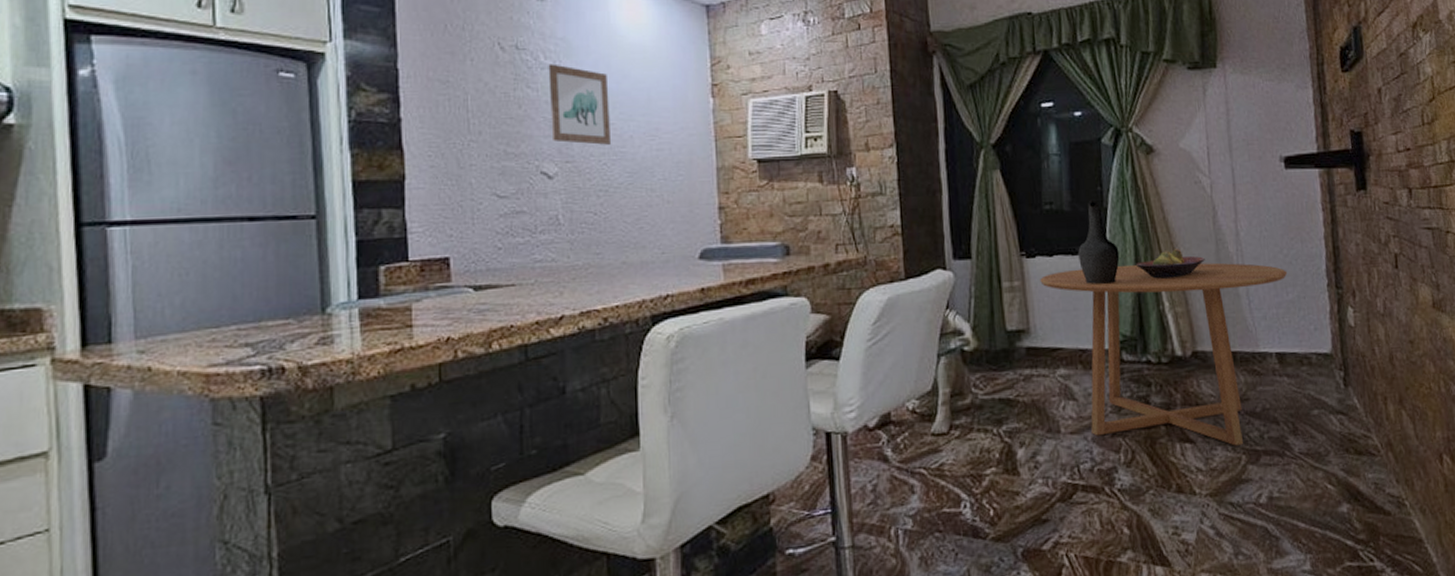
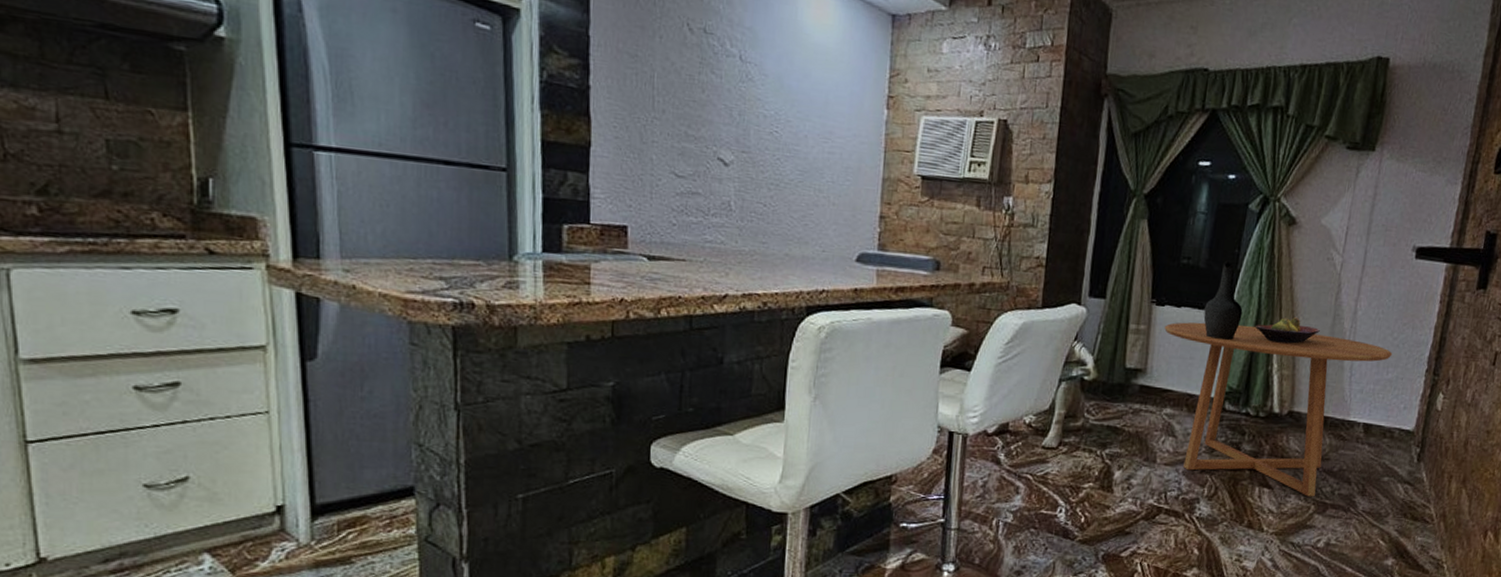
wall art: present [548,64,612,145] -> none [731,52,789,141]

